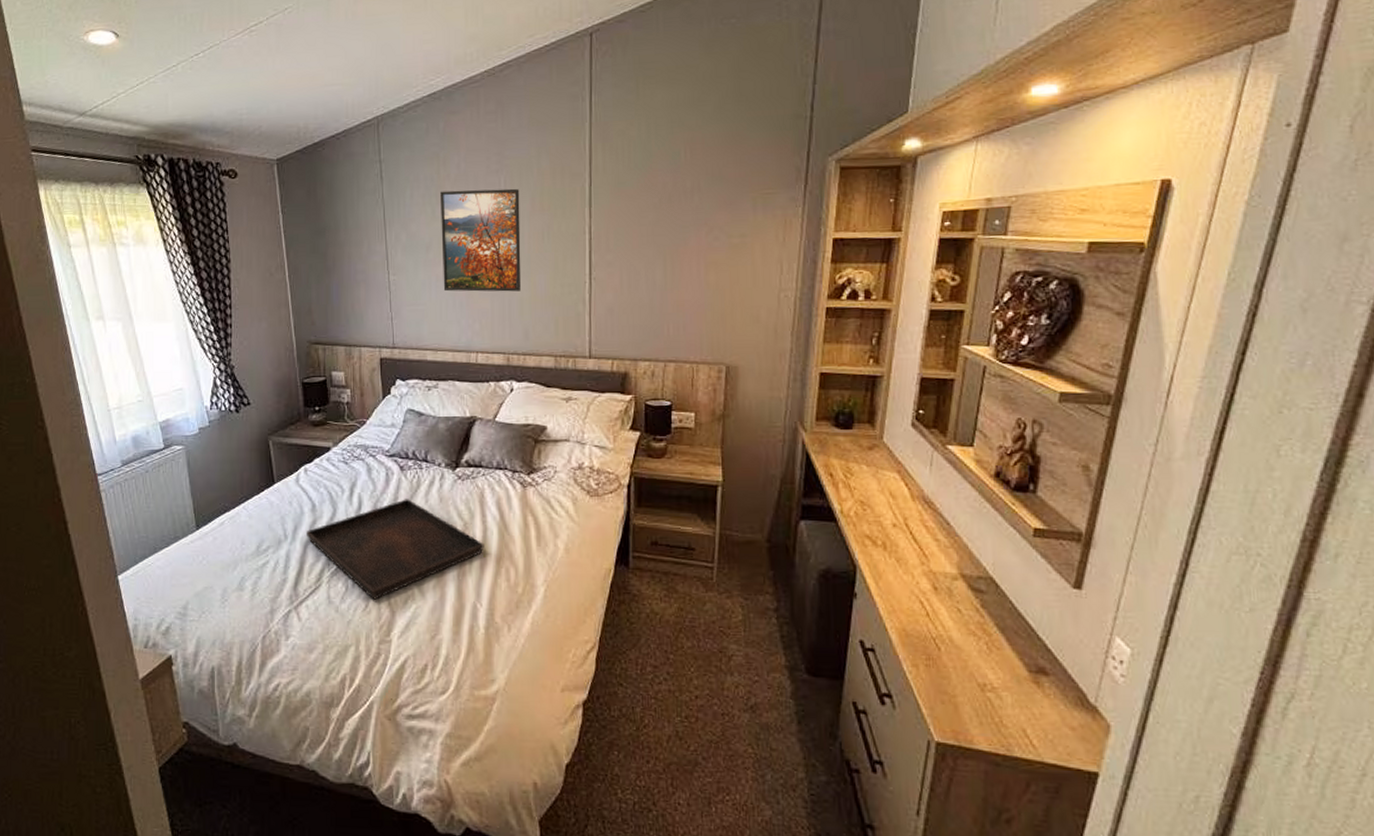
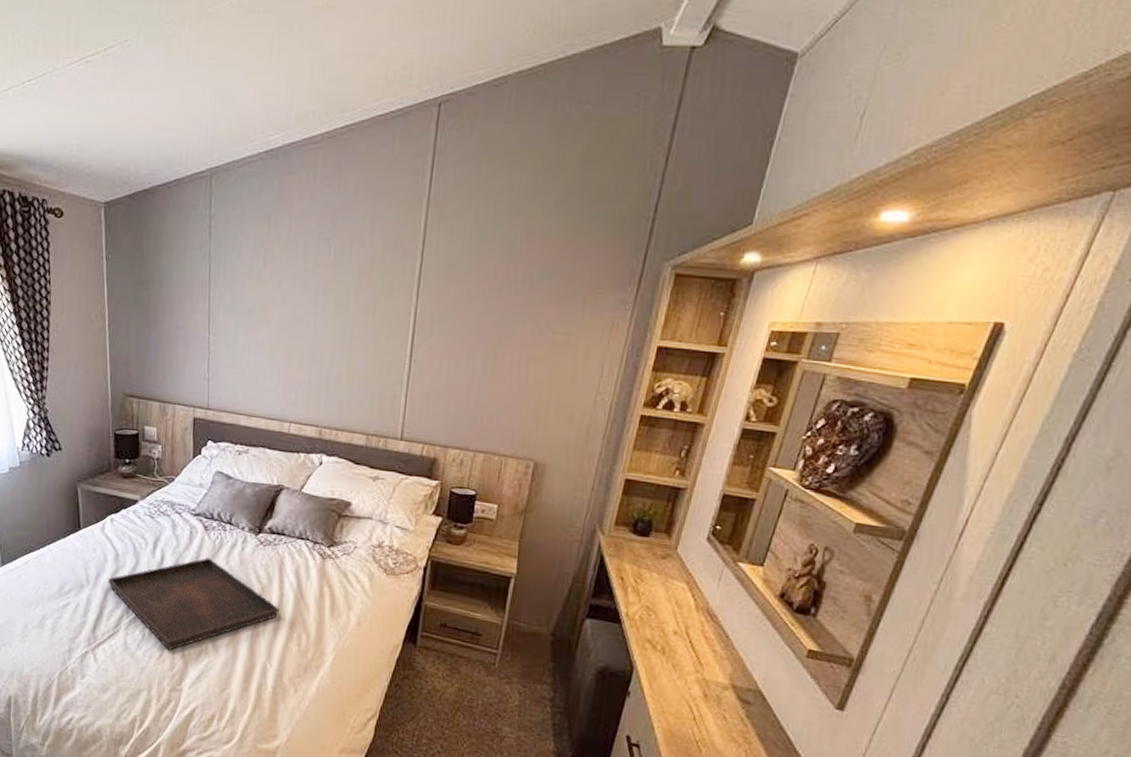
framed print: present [440,188,522,292] -> none [262,254,349,366]

